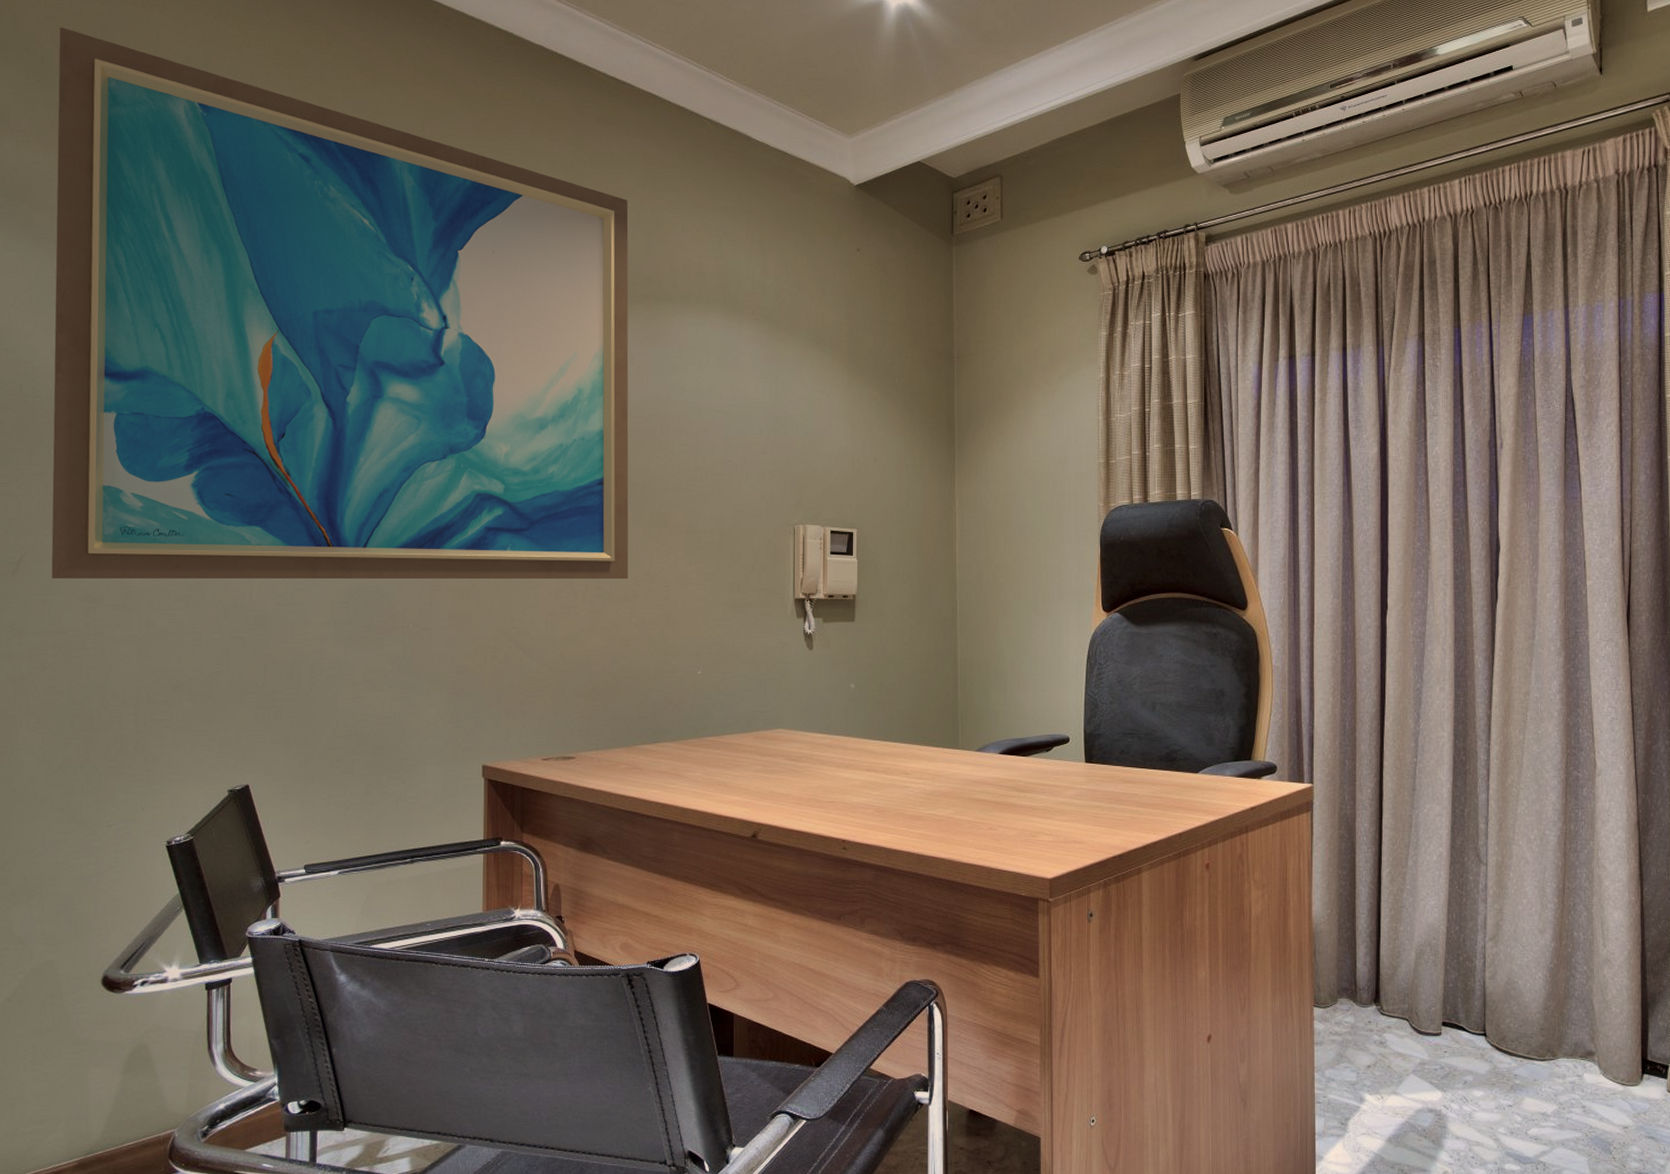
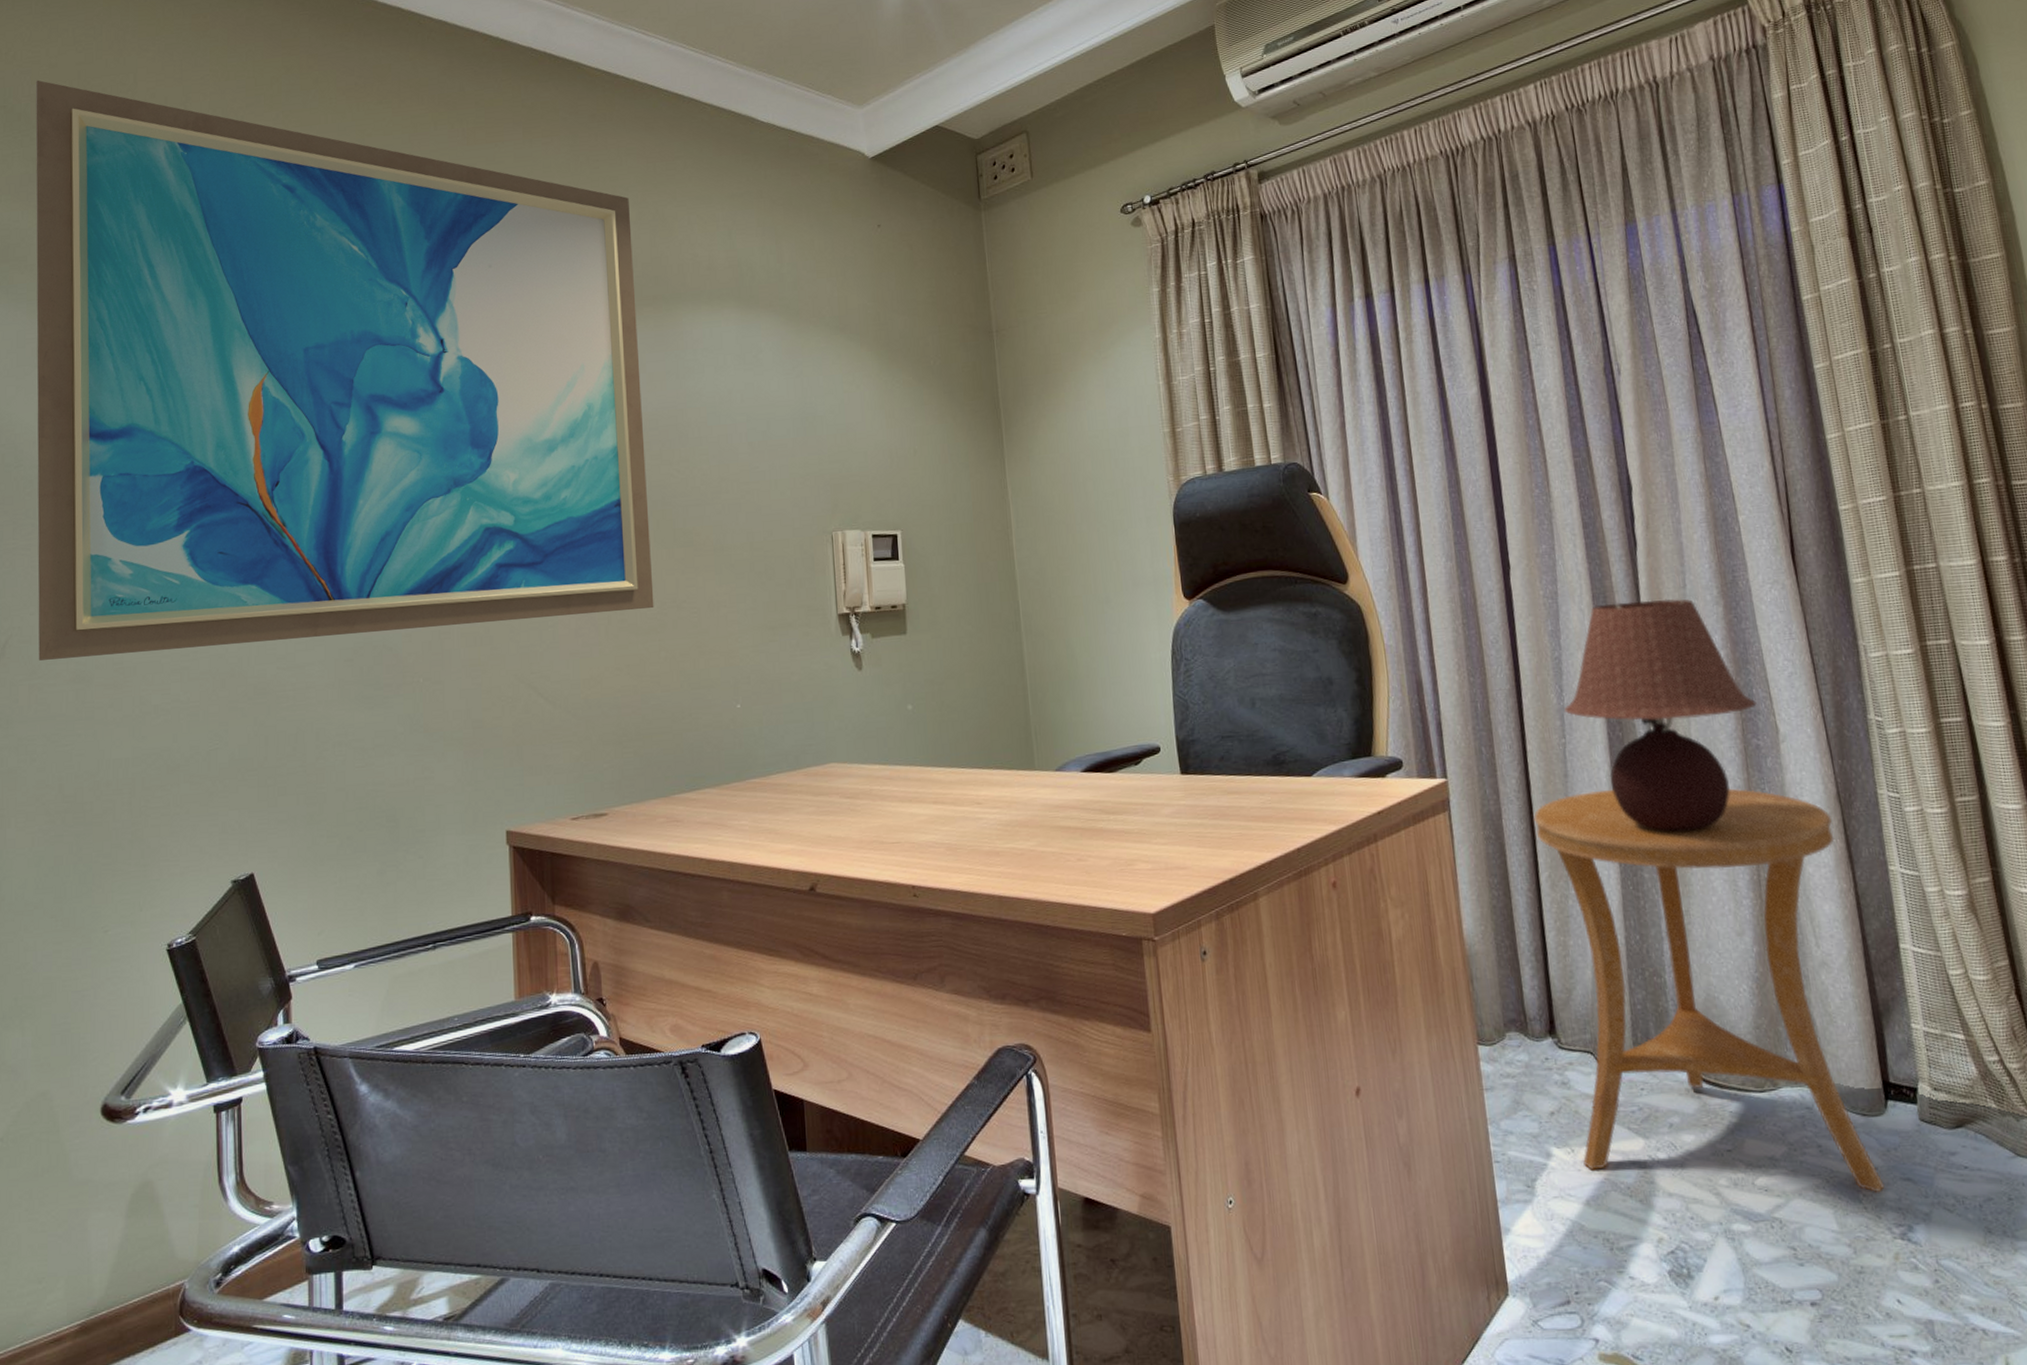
side table: none [1383,804,1632,1147] -> present [1533,788,1885,1193]
table lamp: none [1419,646,1581,843] -> present [1564,599,1757,832]

